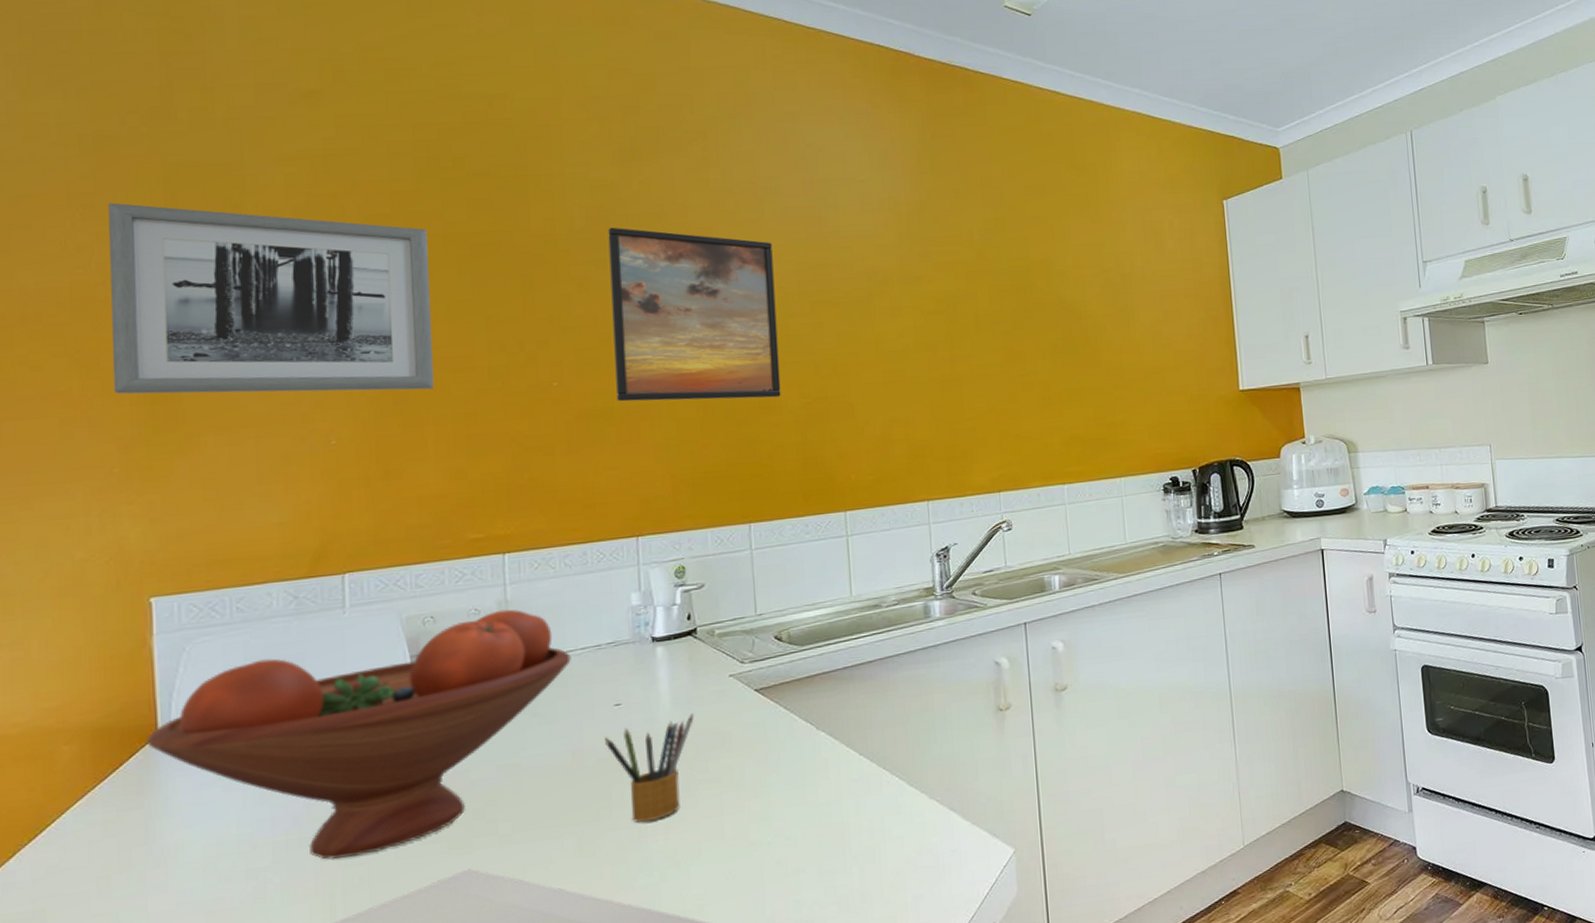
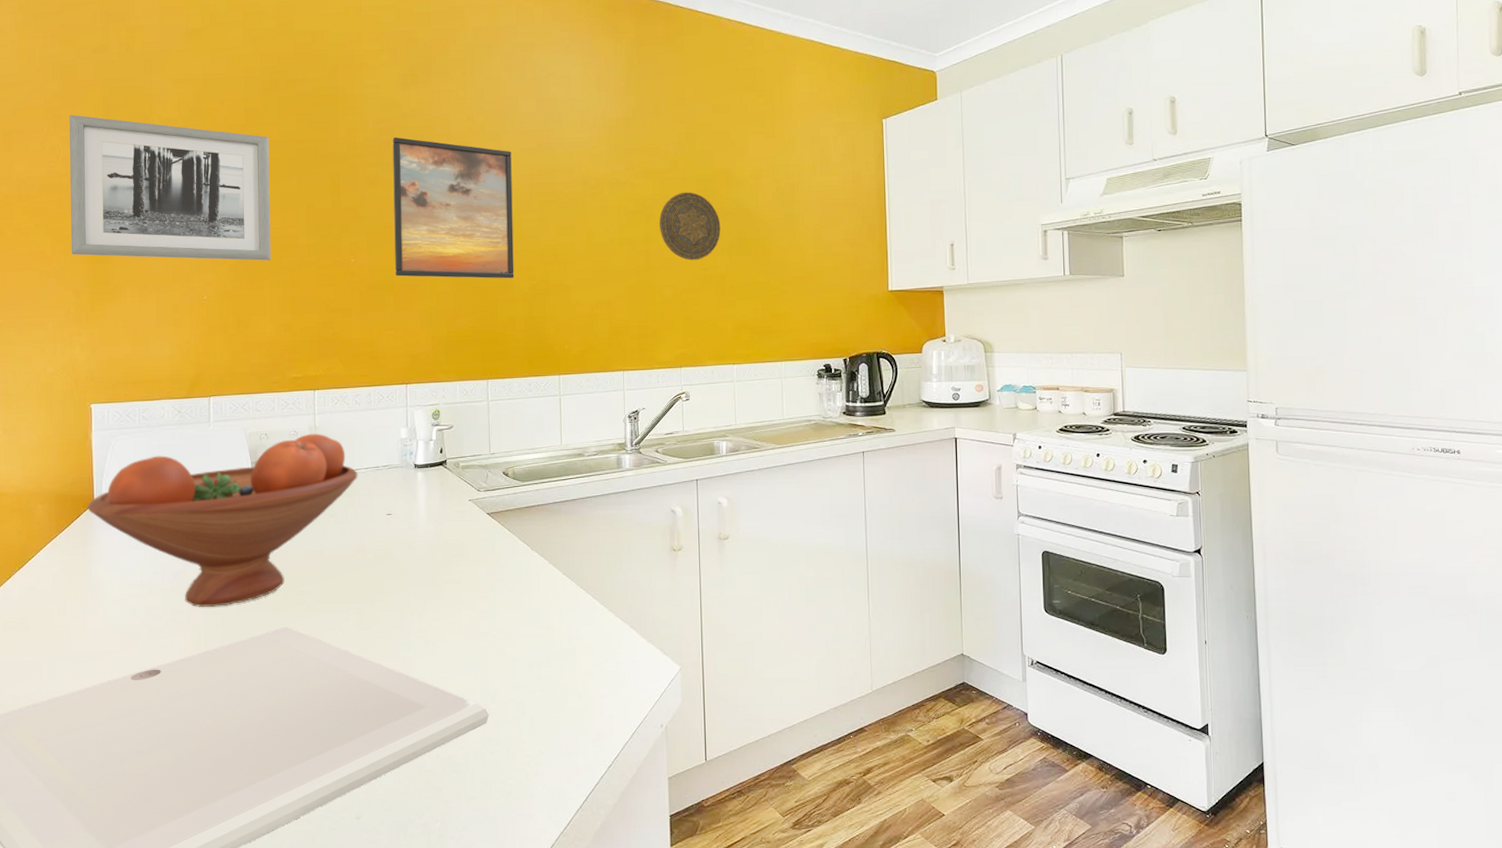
pencil box: present [605,712,694,823] -> none [380,526,442,608]
decorative plate: none [965,286,1042,366] -> present [659,191,721,261]

